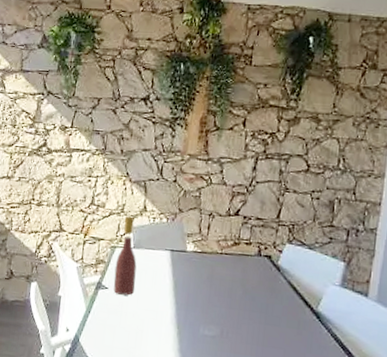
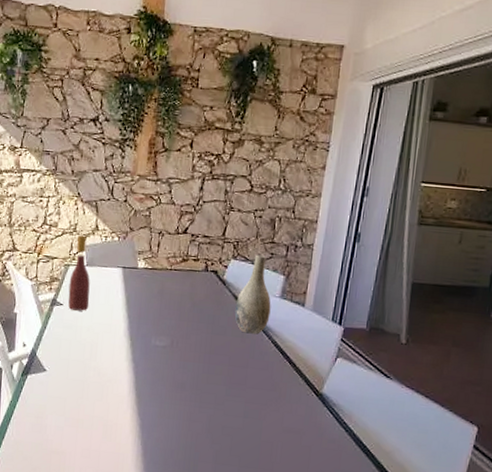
vase: none [290,239,331,326] -> present [234,254,271,335]

